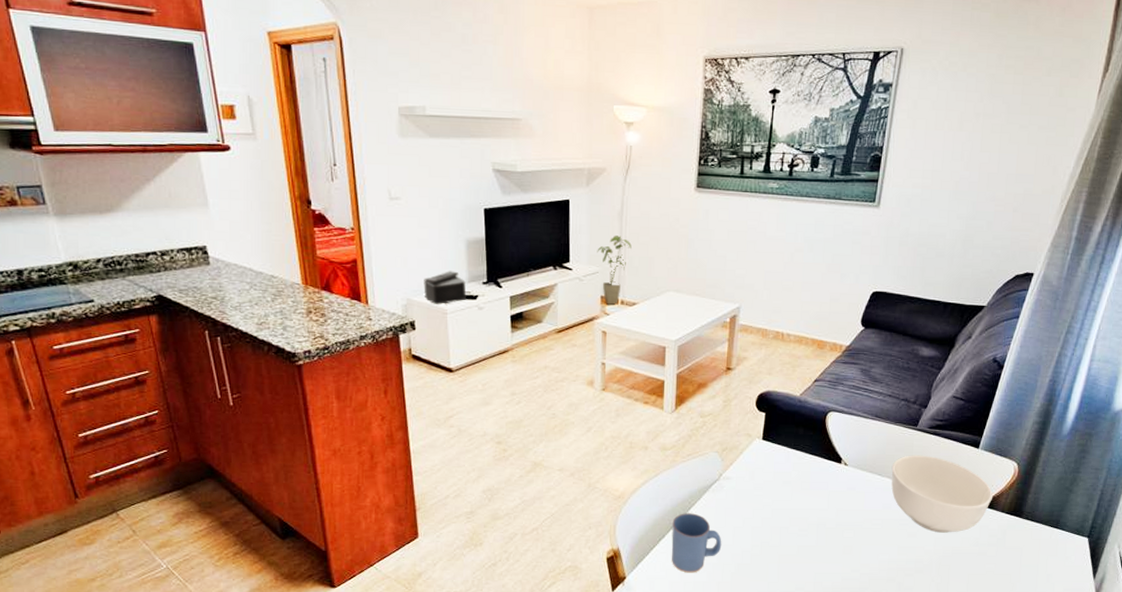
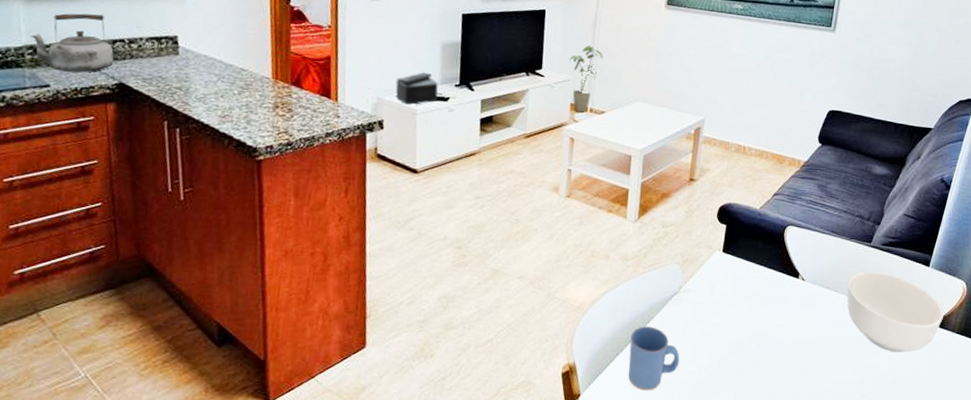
kettle: none [68,227,150,288] -> present [30,13,114,73]

